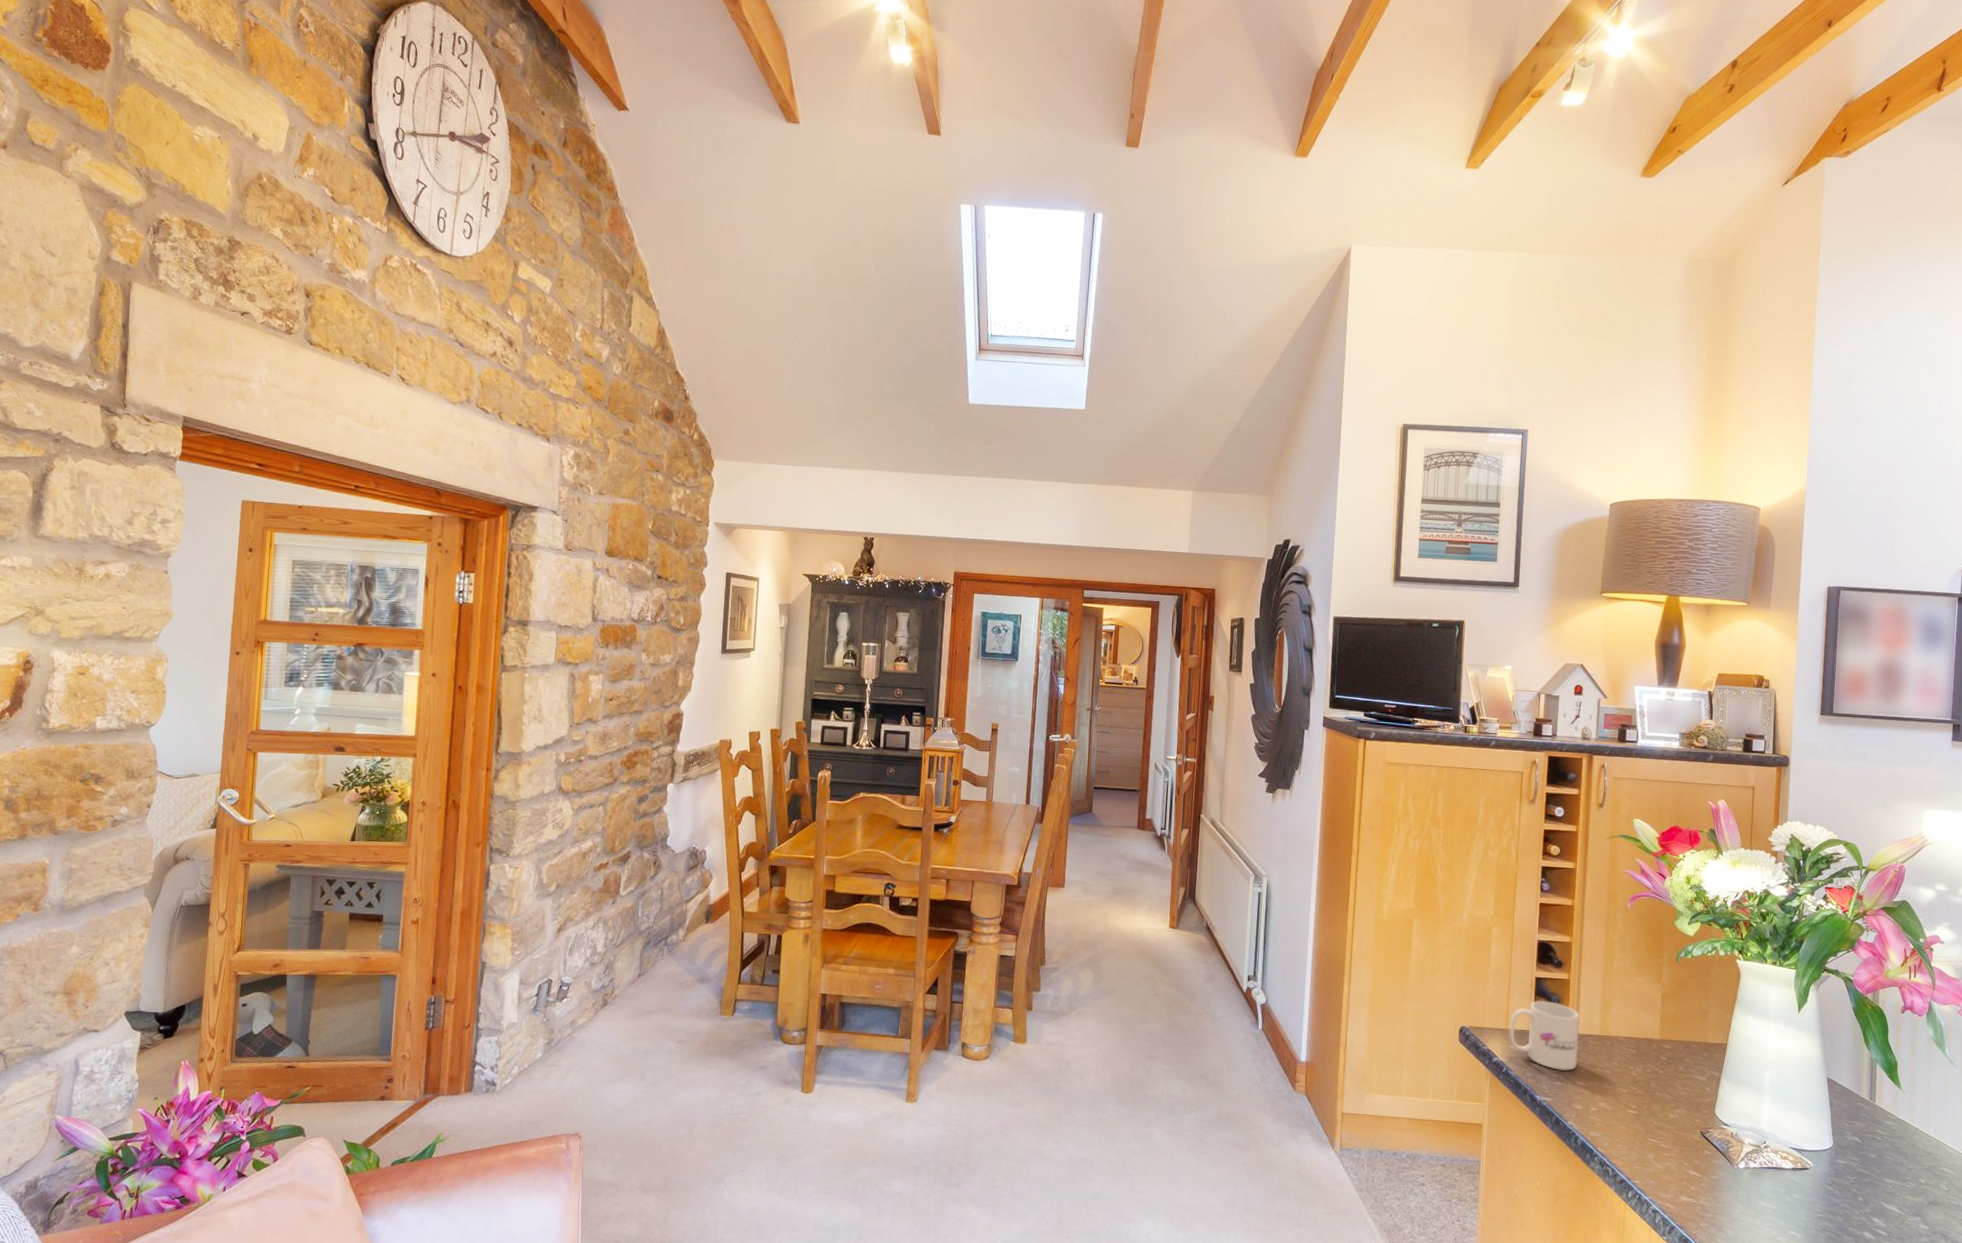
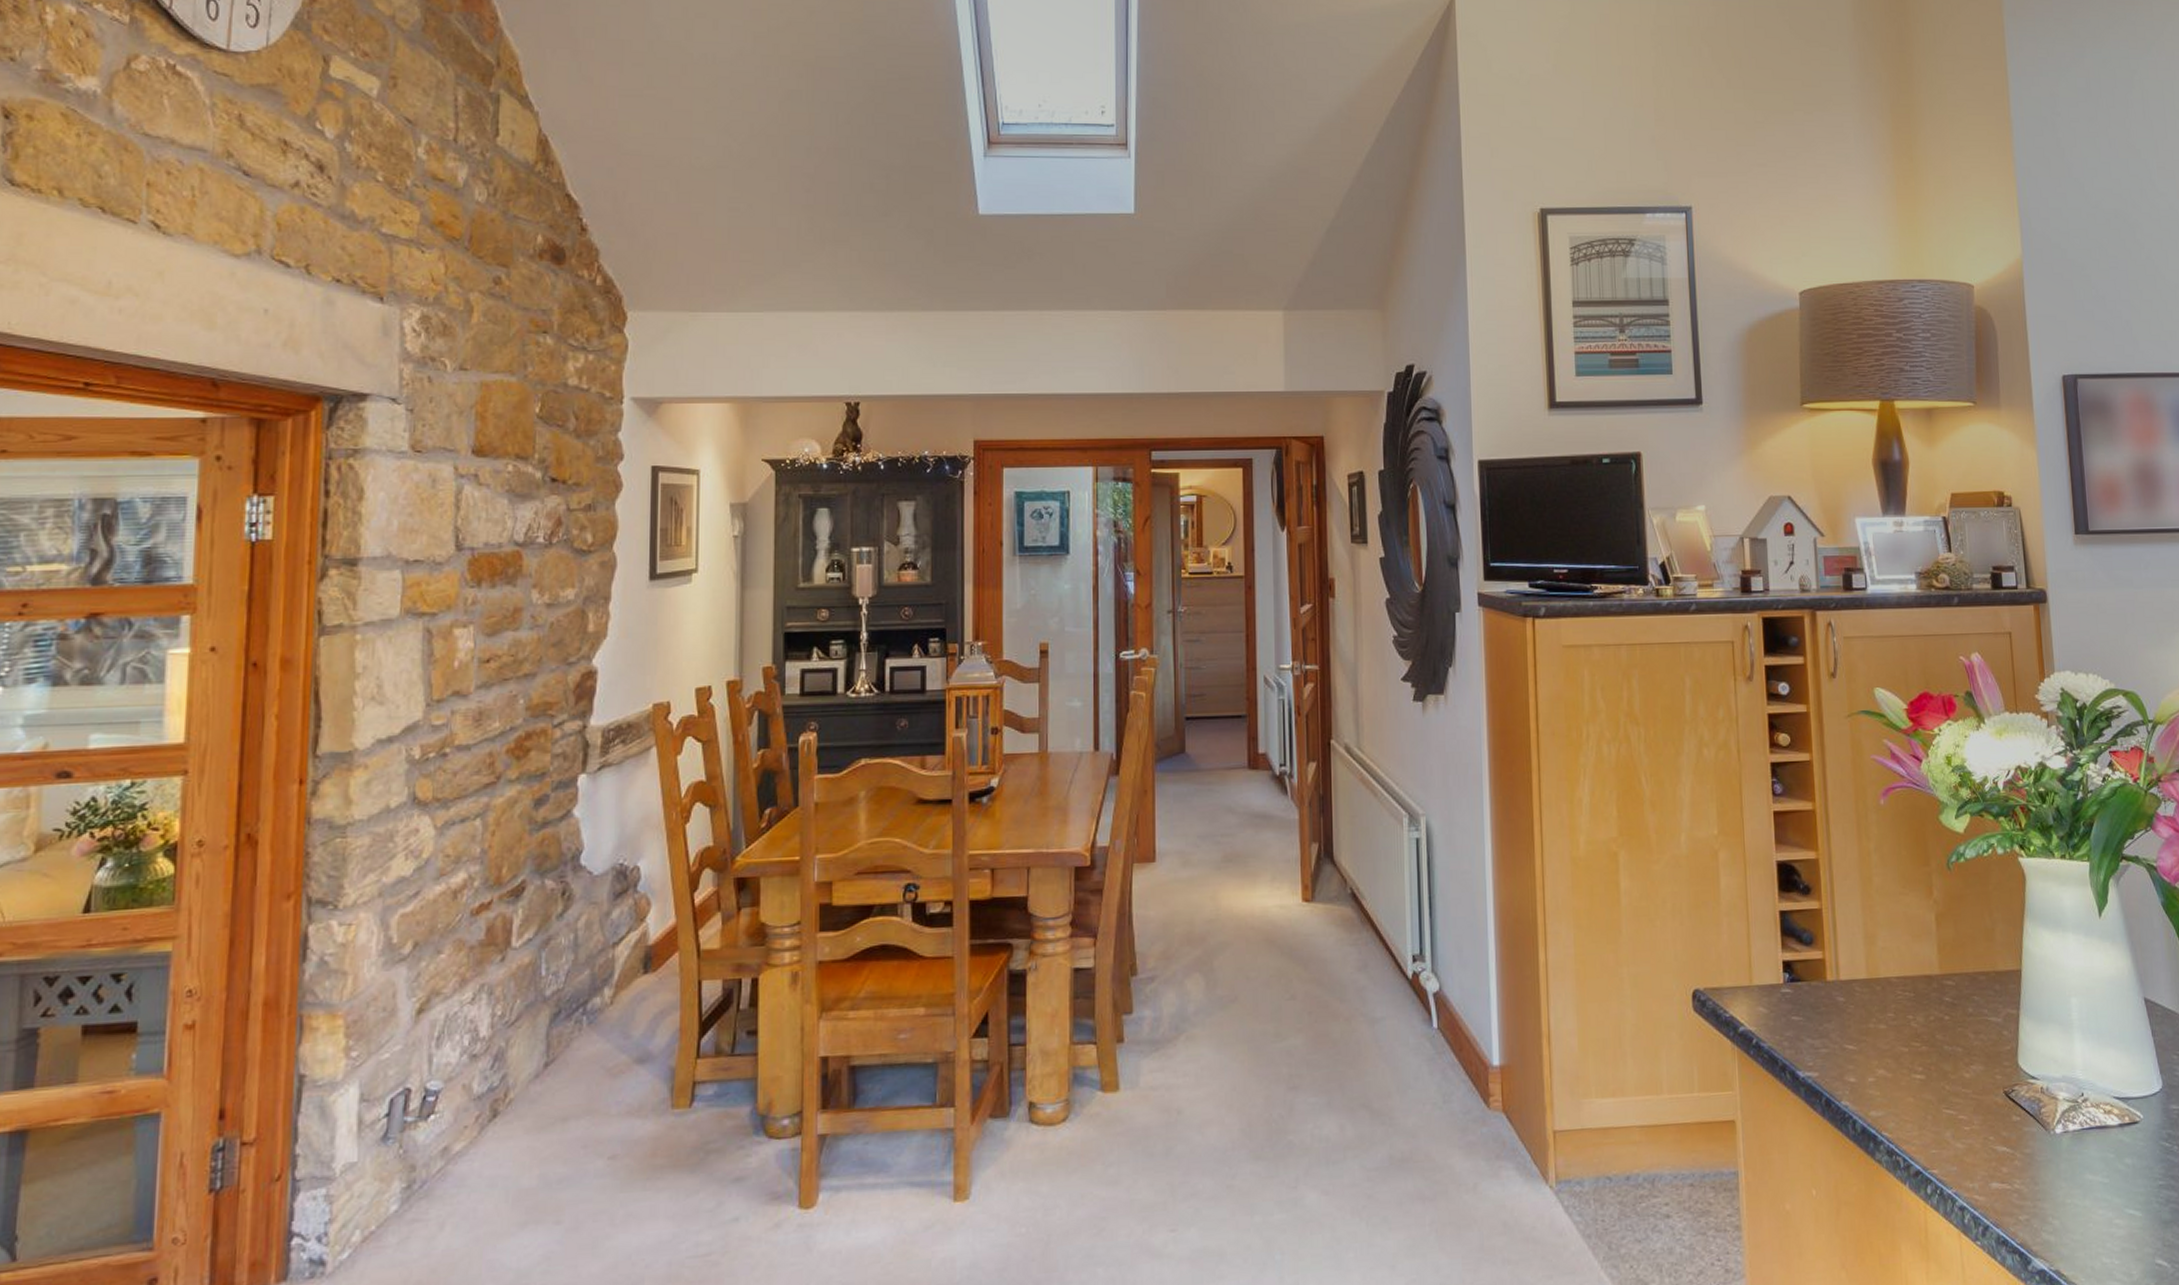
mug: present [1509,1000,1580,1071] -> none [1754,940,1844,1033]

